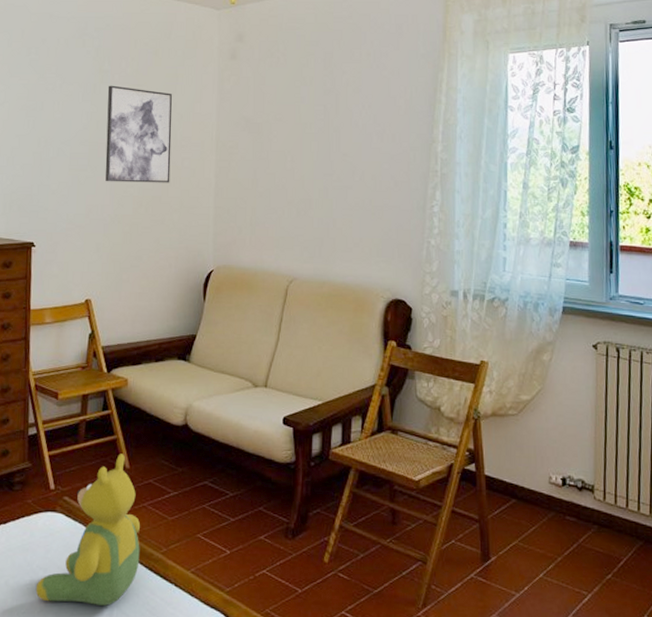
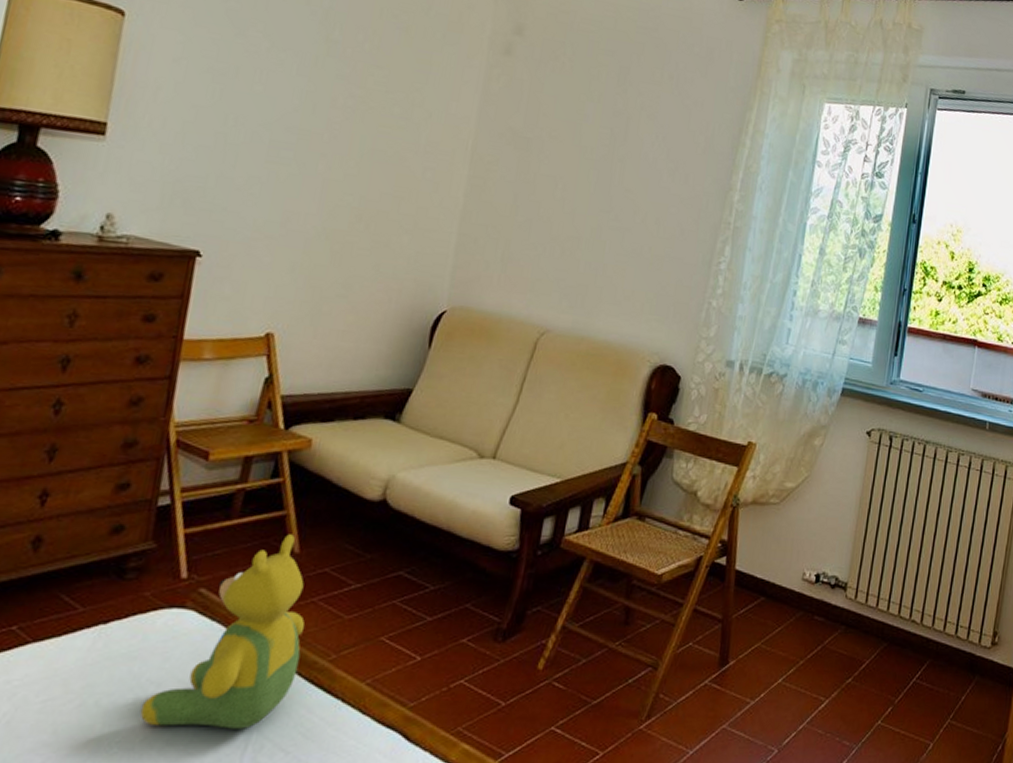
wall art: present [105,85,172,183] -> none [315,60,421,197]

